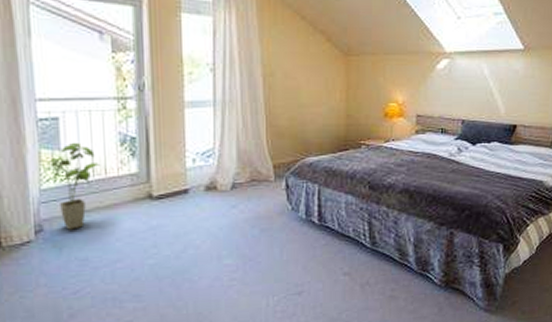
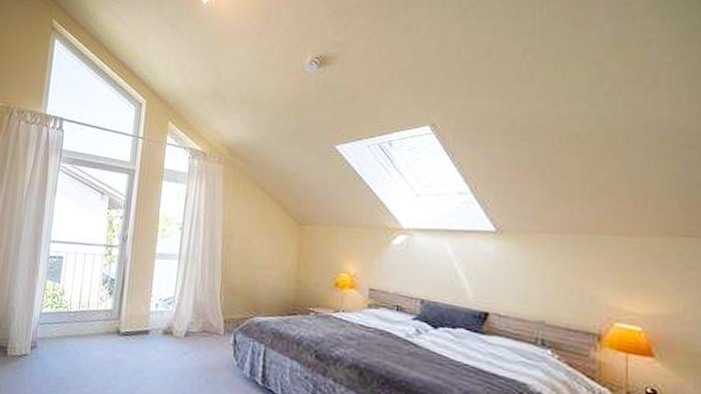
house plant: present [46,142,101,230] -> none [48,277,86,351]

